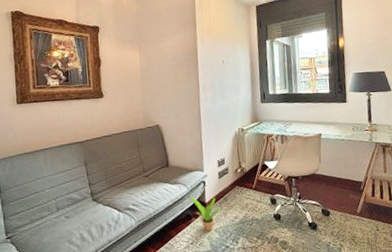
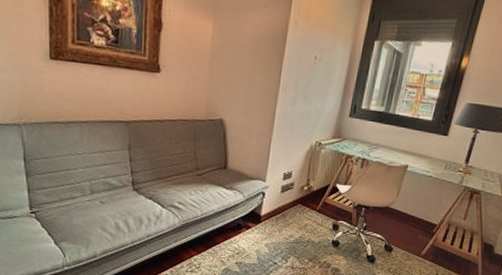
potted plant: present [188,195,221,232] -> none [243,204,277,245]

